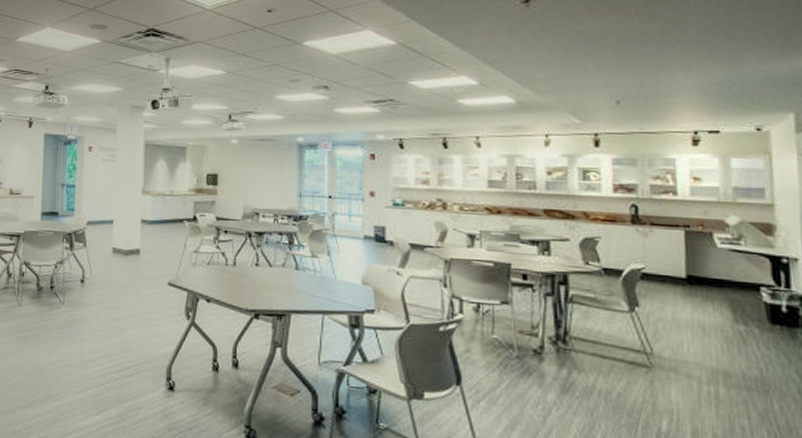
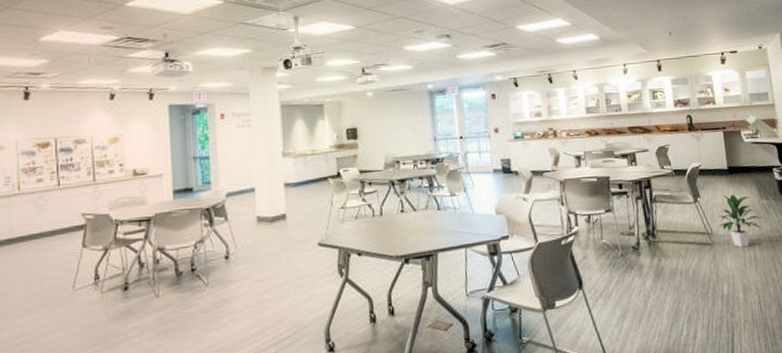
indoor plant: none [663,307,735,380] -> present [717,194,763,248]

